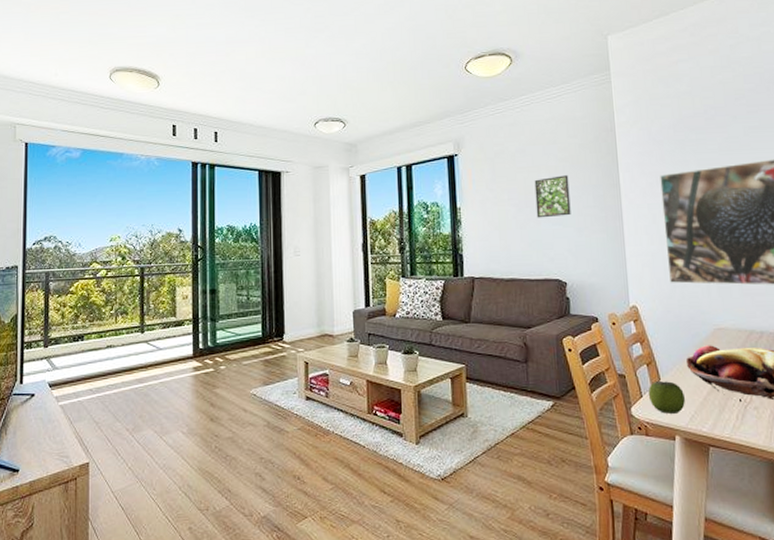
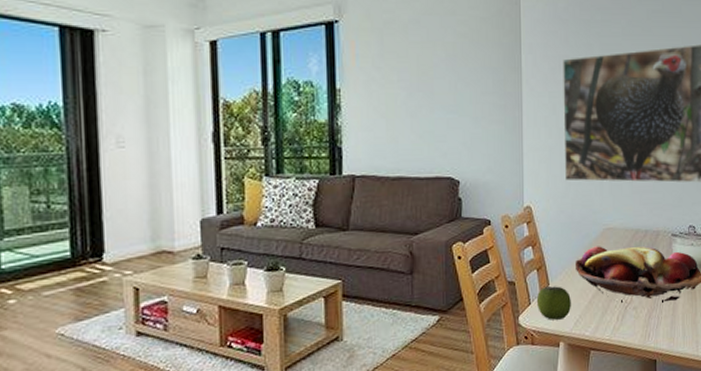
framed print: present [534,175,571,218] -> none [429,54,468,105]

